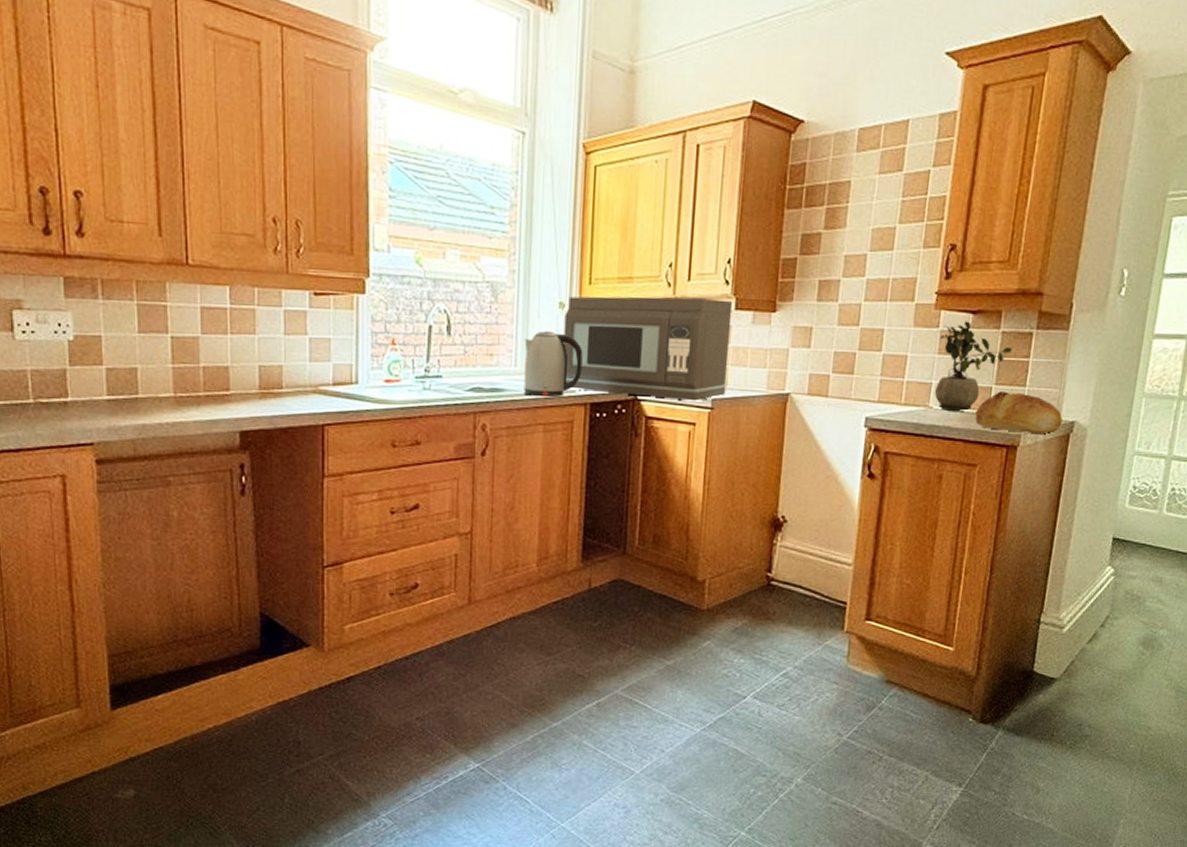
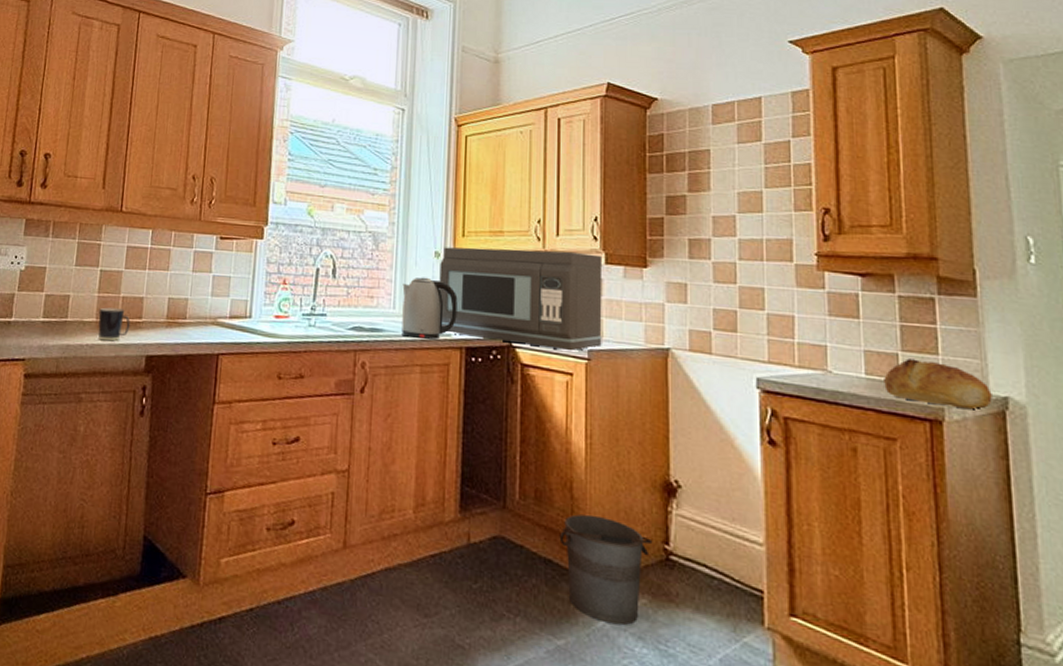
mug: none [176,380,216,418] -> present [97,307,130,341]
bucket: none [674,553,758,643] -> present [559,514,653,626]
potted plant: present [935,321,1012,411] -> none [827,283,914,378]

